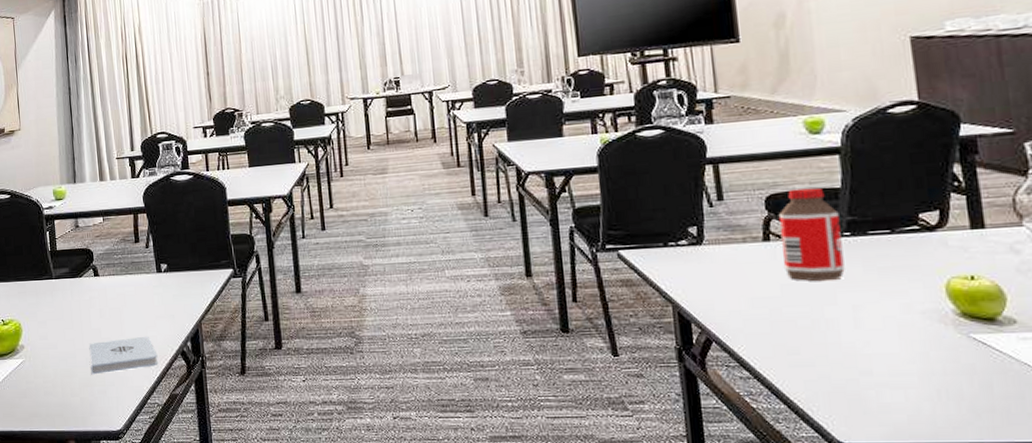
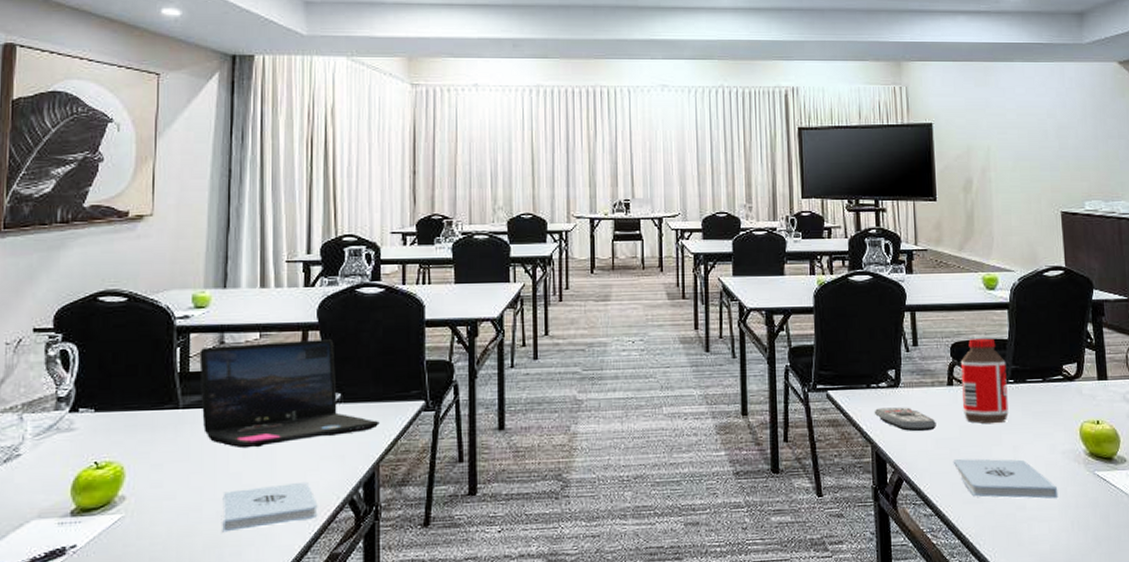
laptop: none [62,220,199,310] -> present [199,339,380,449]
remote control: none [673,265,751,291] -> present [874,407,936,432]
notepad: none [775,319,918,365] -> present [954,458,1058,499]

